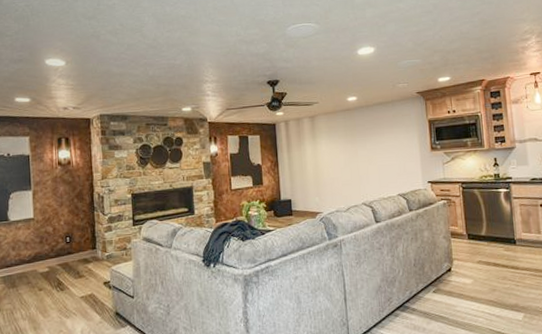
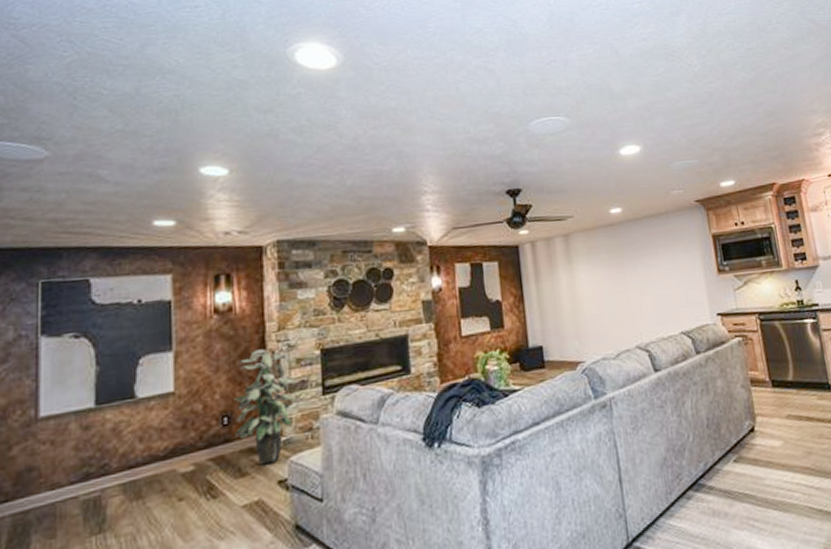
indoor plant: none [73,192,116,271] -> present [234,349,297,465]

